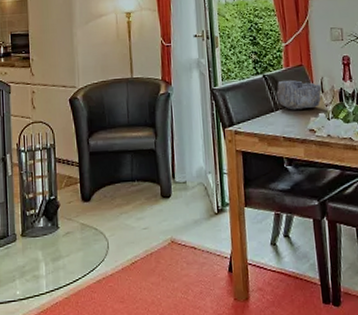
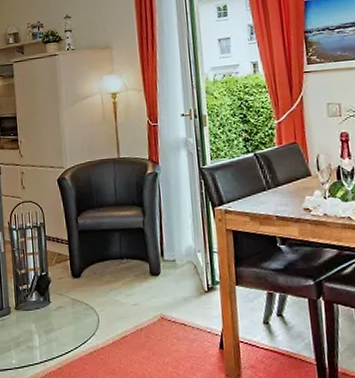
bowl: present [276,80,322,110] -> none [268,158,318,189]

